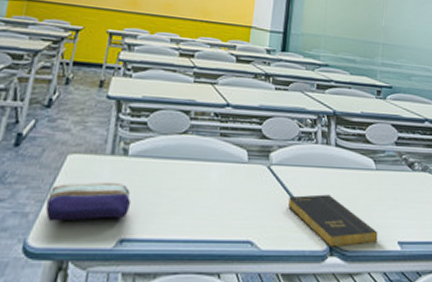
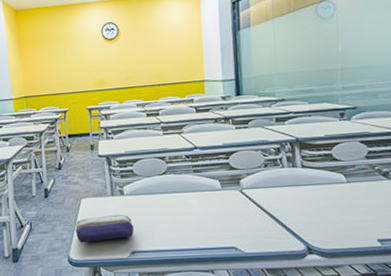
book: present [288,194,378,247] -> none [263,207,356,248]

